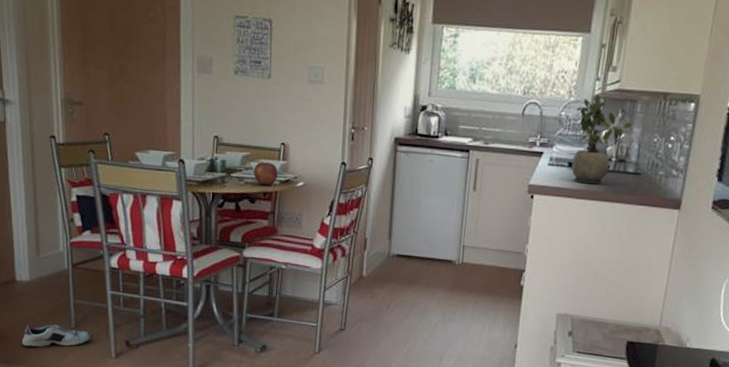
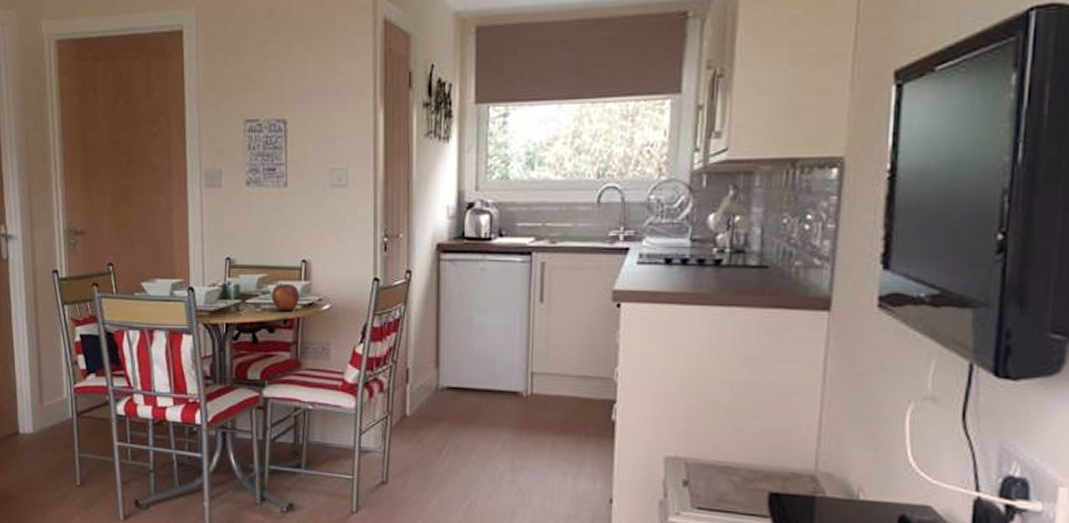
shoe: present [21,324,93,347] -> none [25,482,99,509]
potted plant: present [571,94,633,185] -> none [669,169,751,285]

